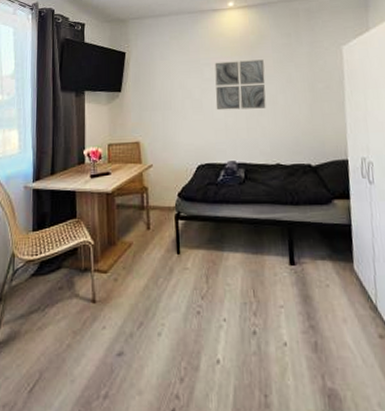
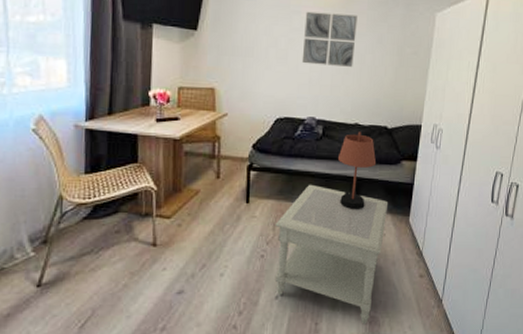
side table: none [208,231,328,399] -> present [274,184,389,324]
table lamp: none [264,171,306,258] -> present [338,131,377,210]

